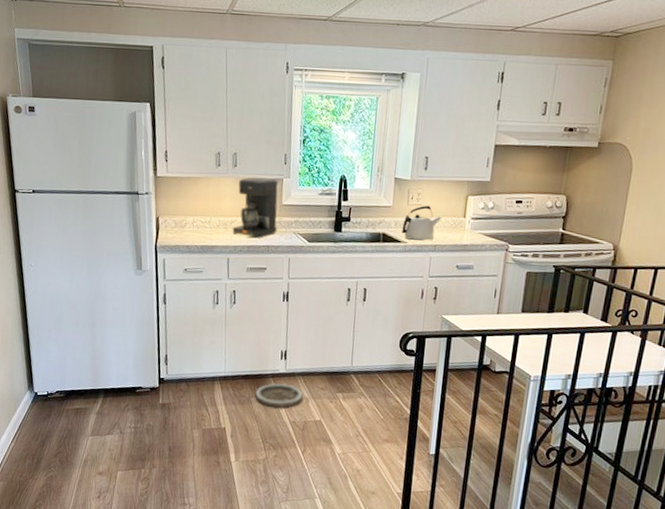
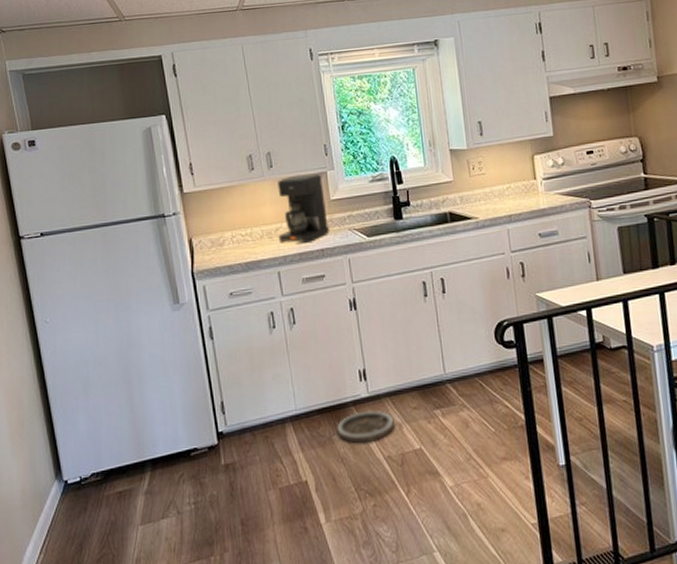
kettle: present [401,205,442,242] -> none [469,173,511,214]

